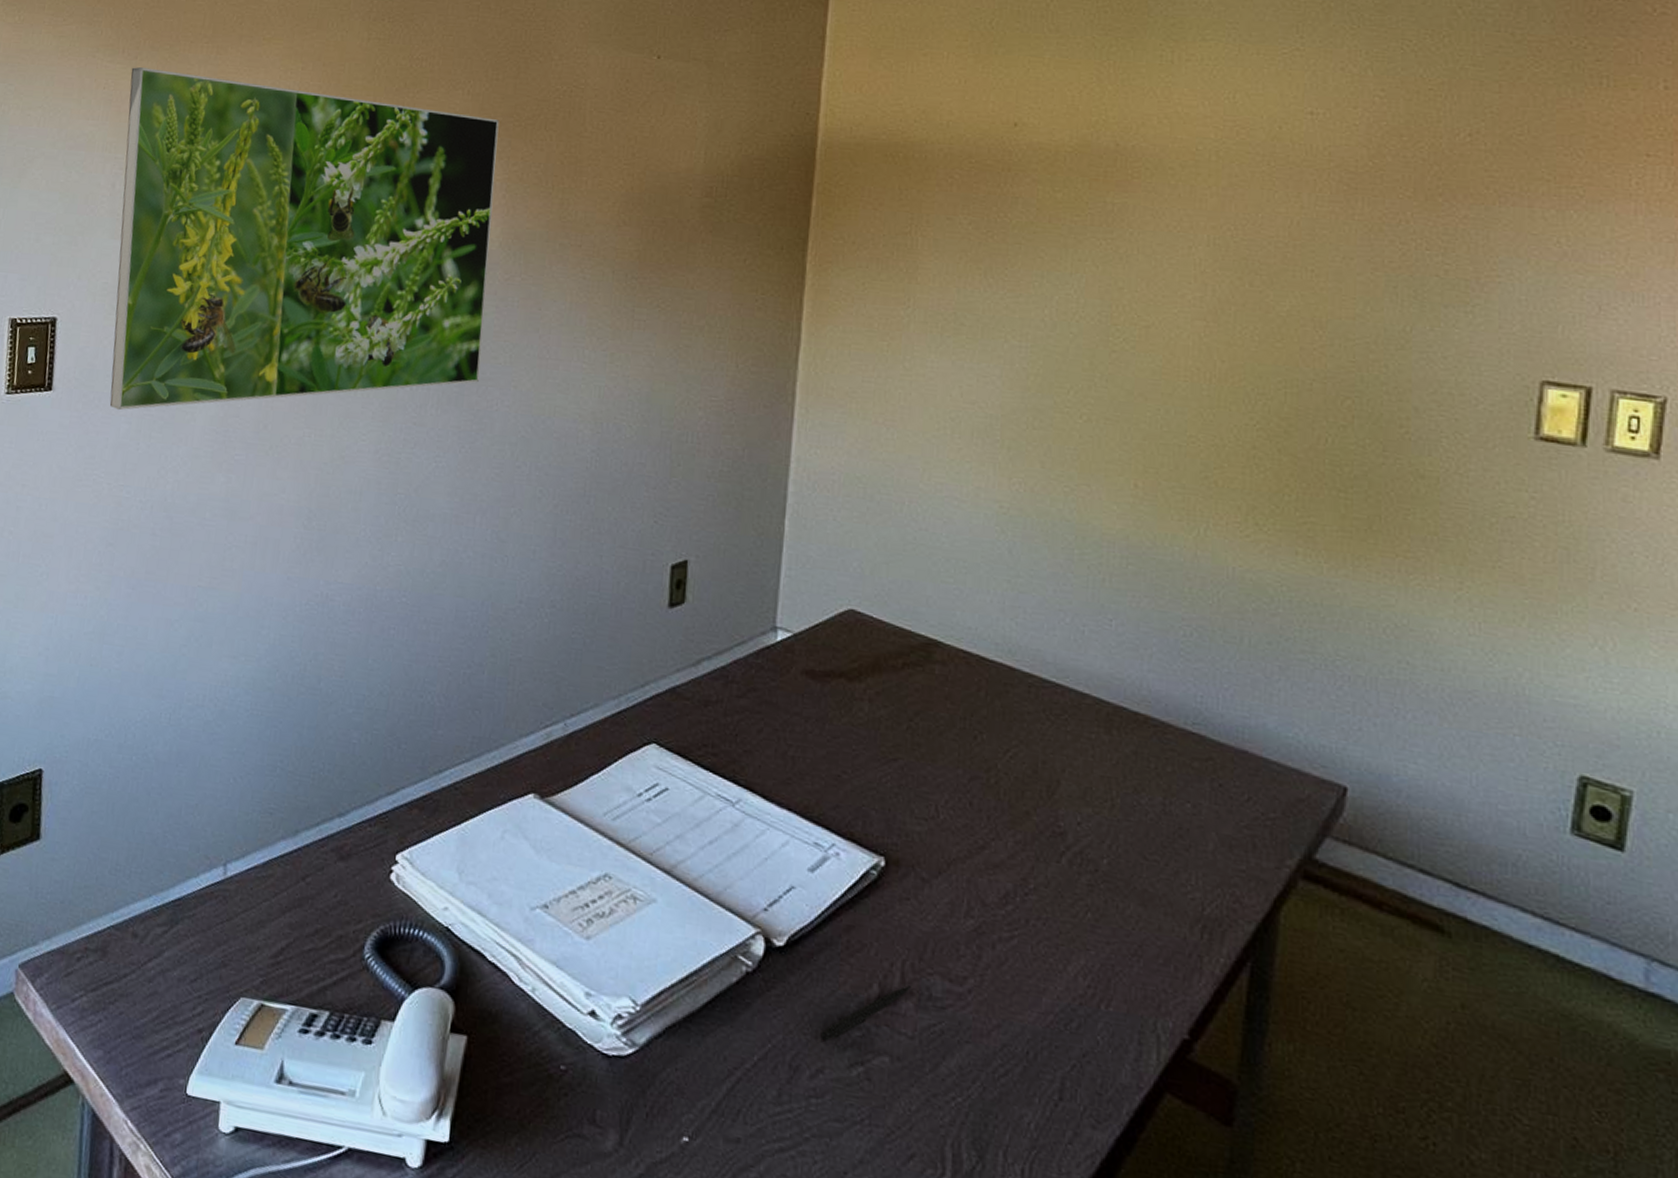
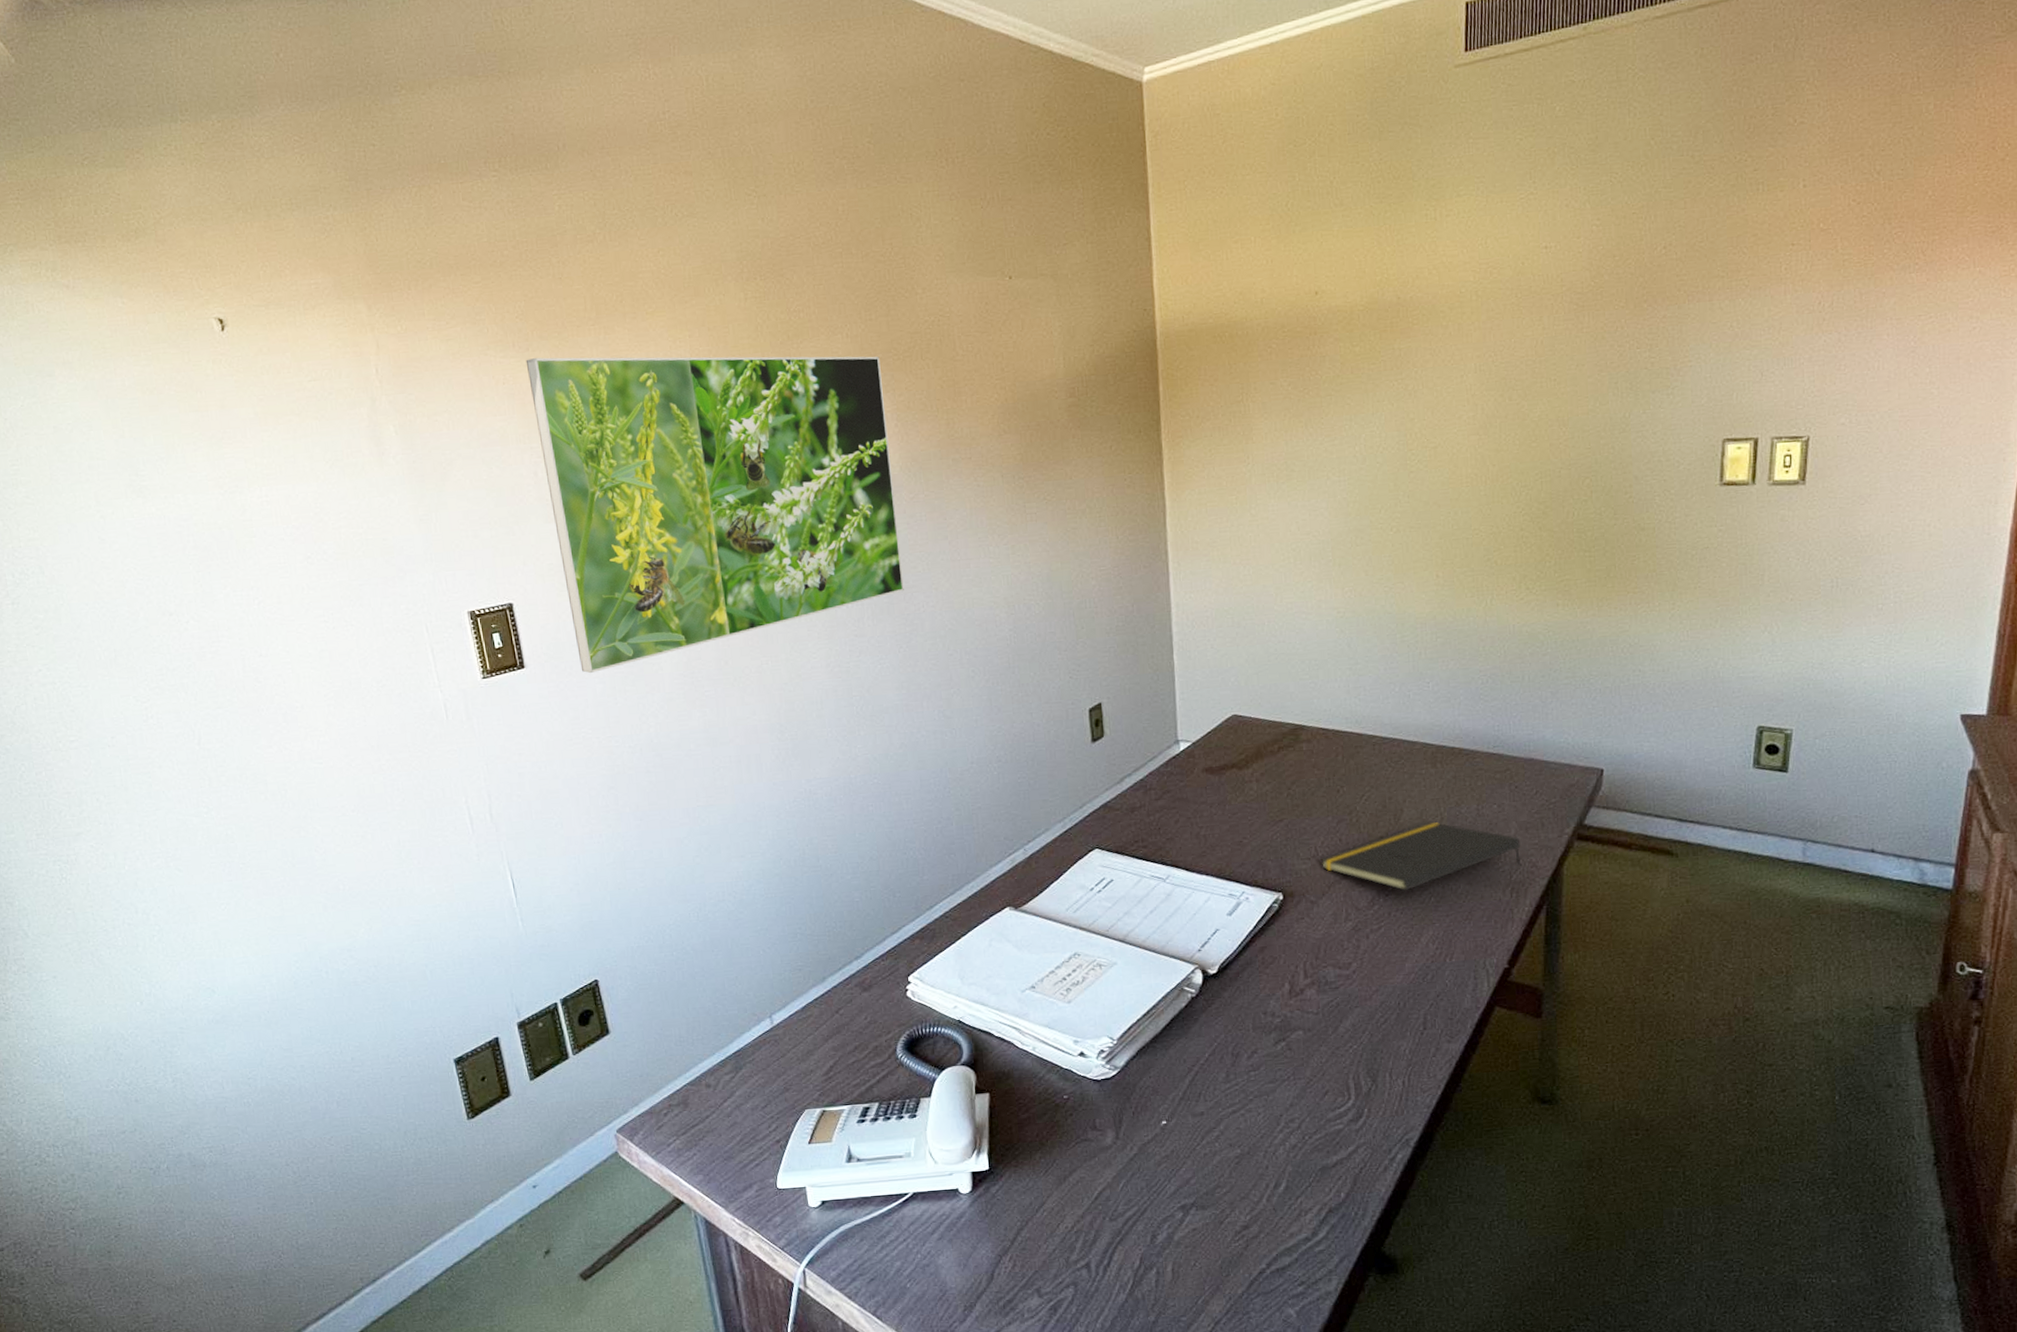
pen: present [820,985,911,1042] -> none [1251,979,1312,1031]
notepad: none [940,805,1221,897] -> present [1320,821,1522,891]

